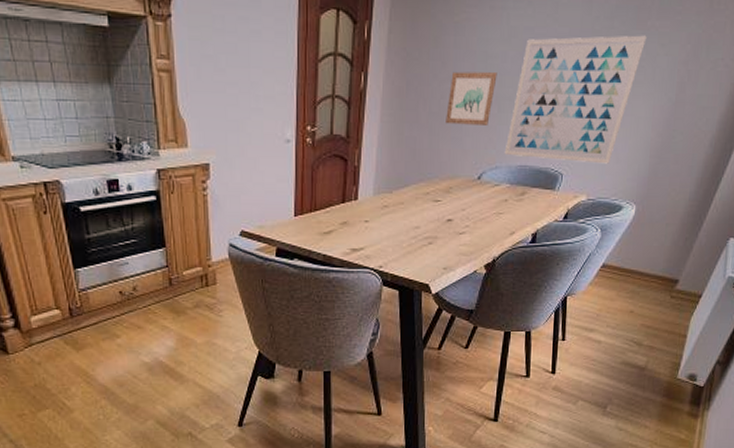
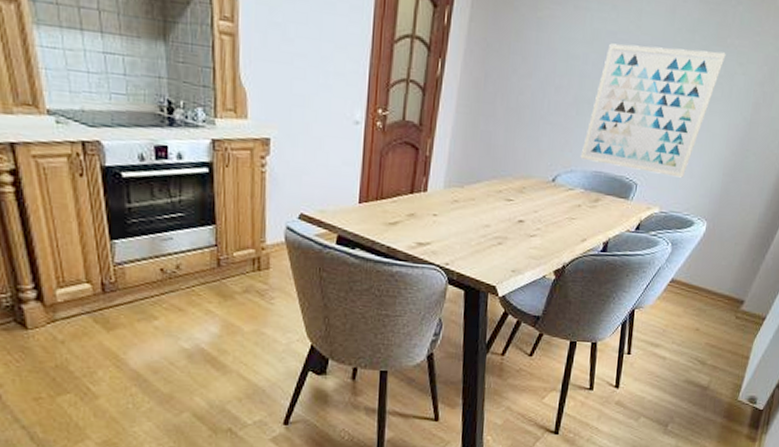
wall art: present [446,71,497,125] -> none [523,68,578,127]

